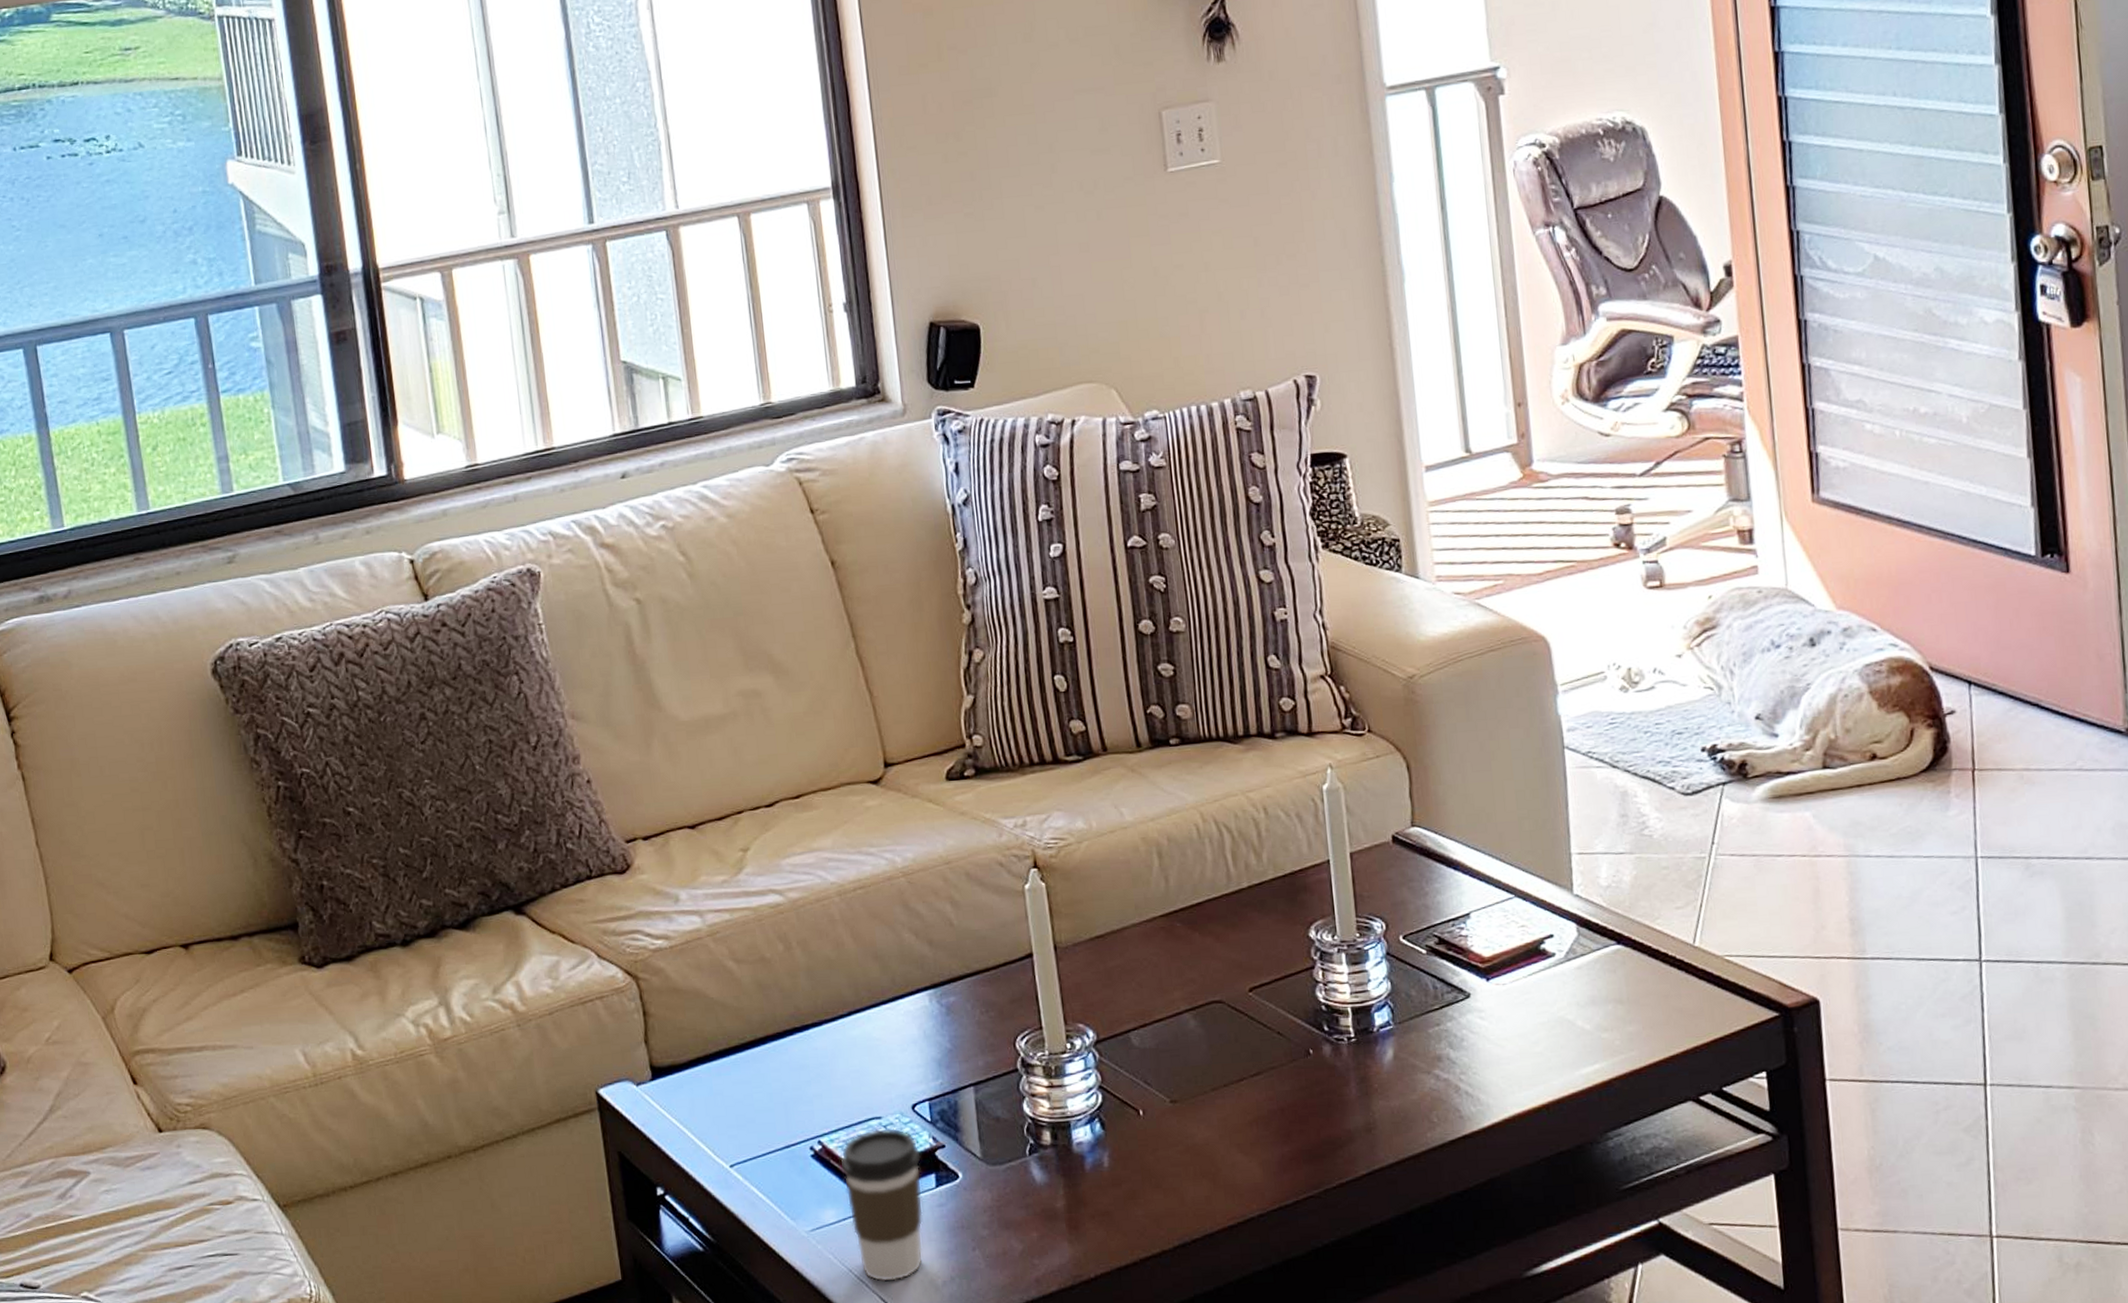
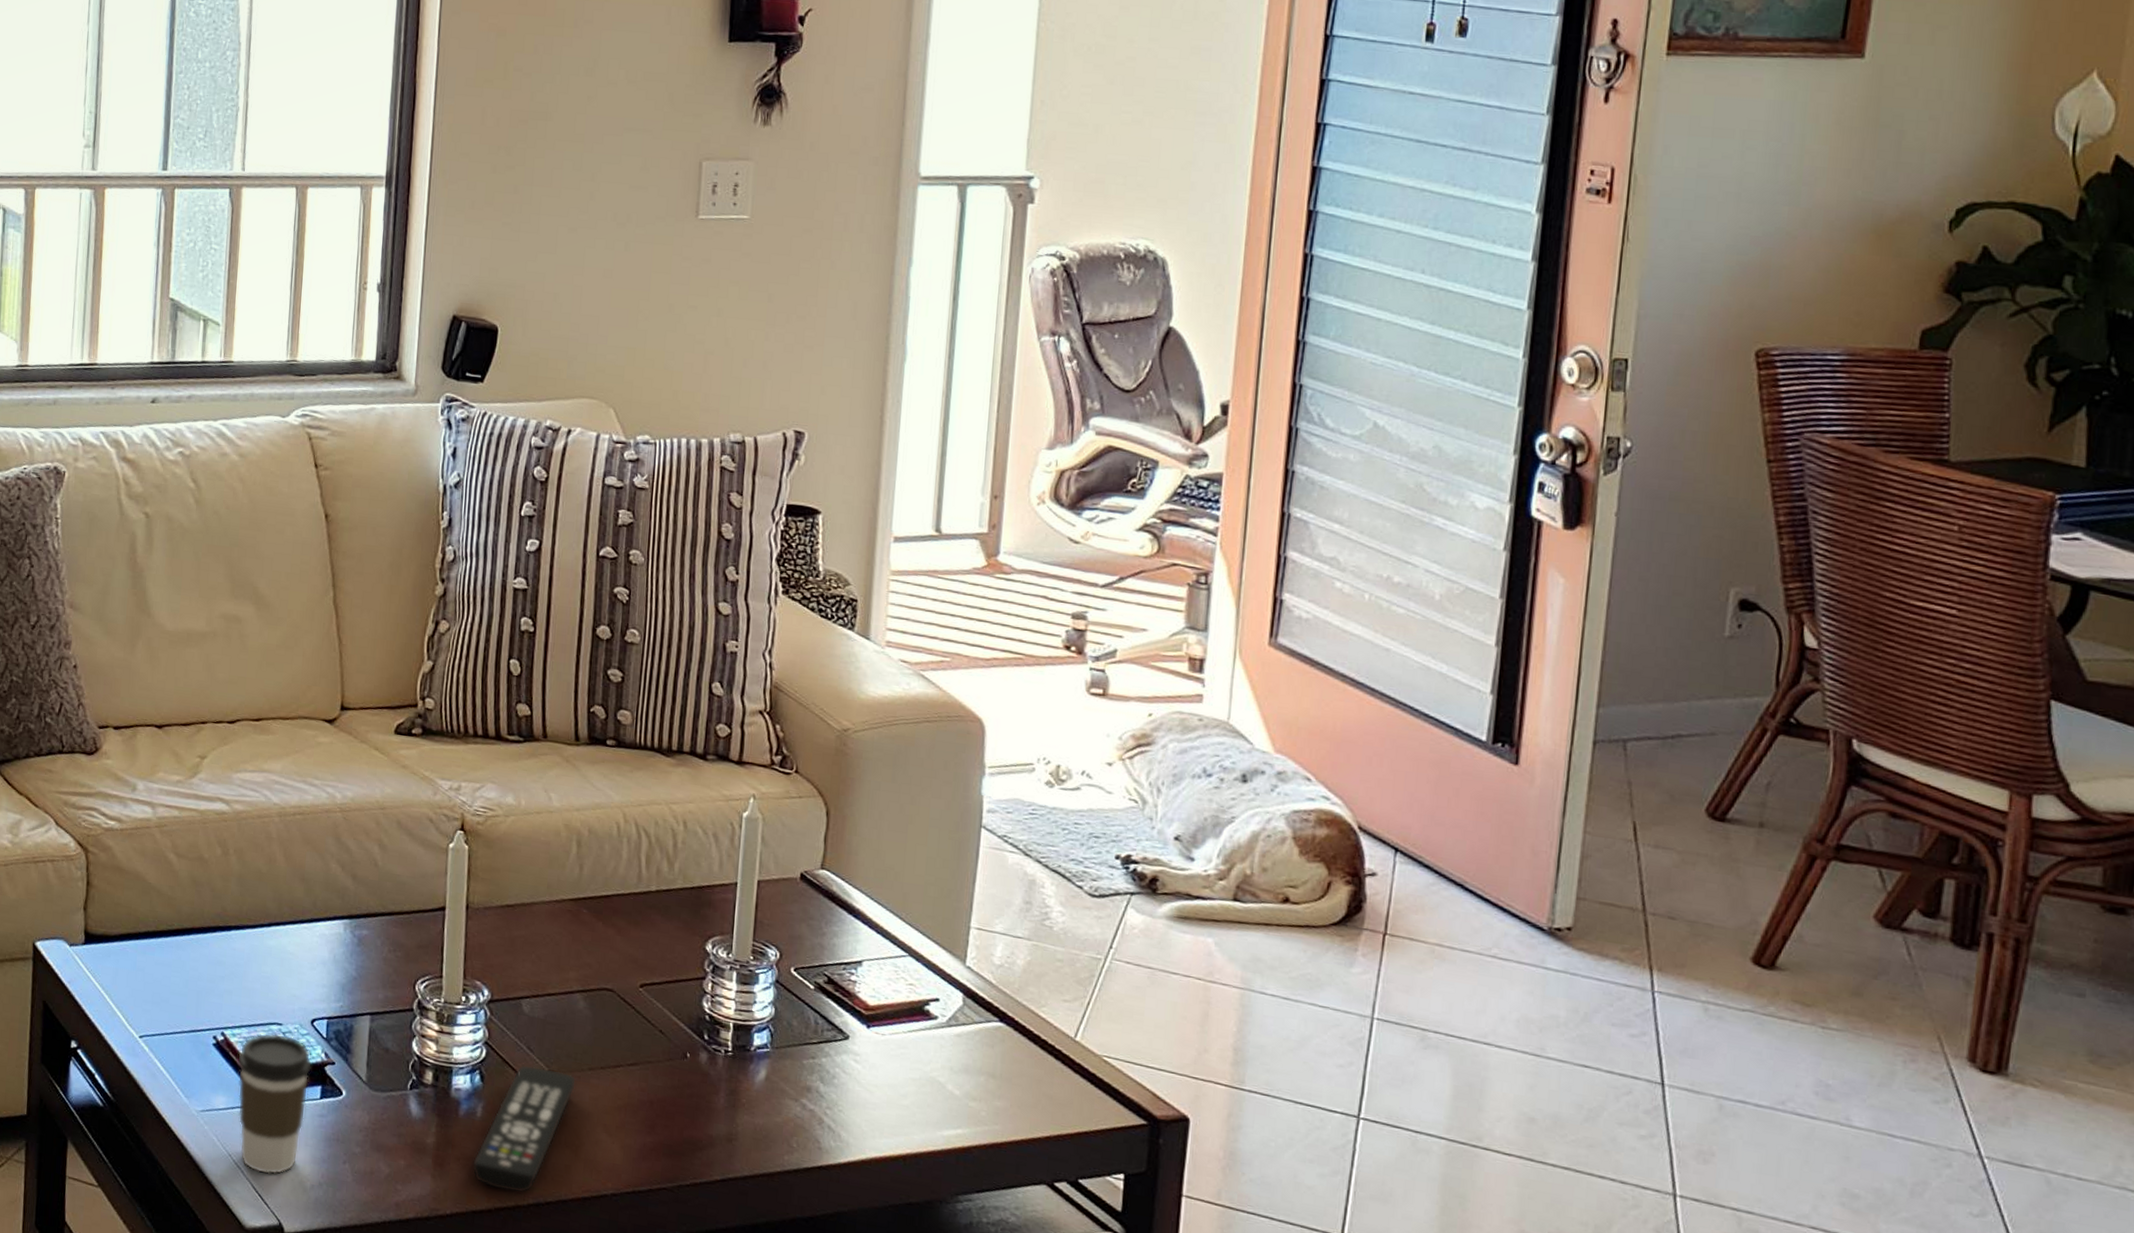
remote control: none [1107,1098,1202,1240] -> present [471,1064,577,1193]

